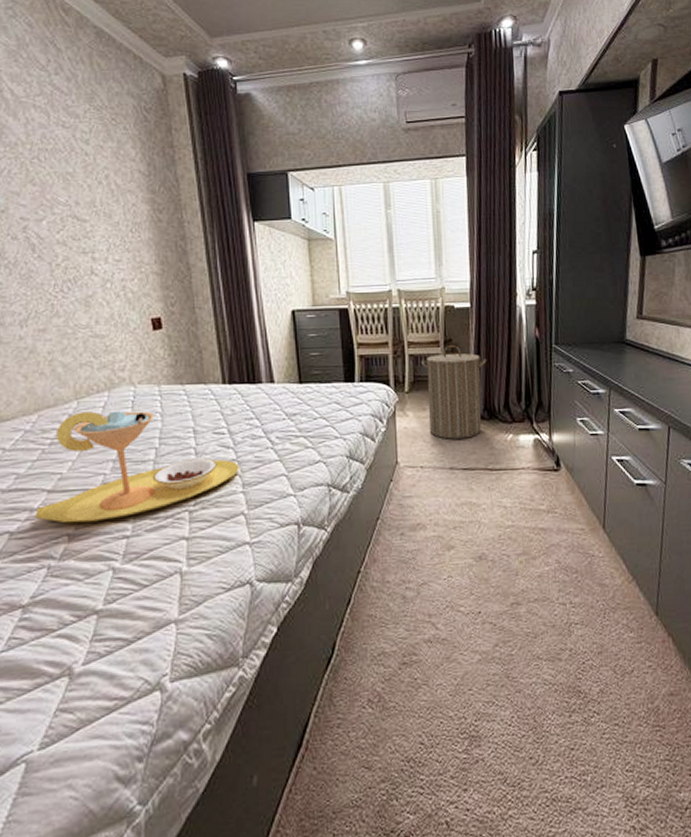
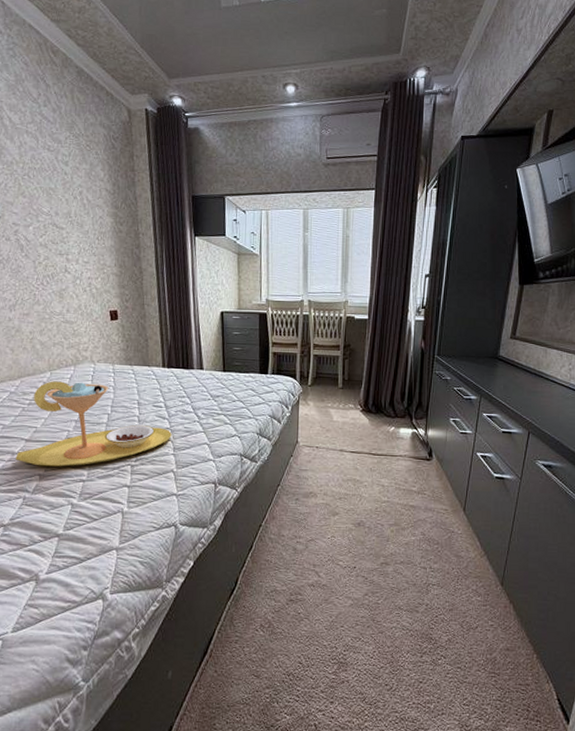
laundry hamper: present [421,344,487,439] -> none [323,349,379,427]

